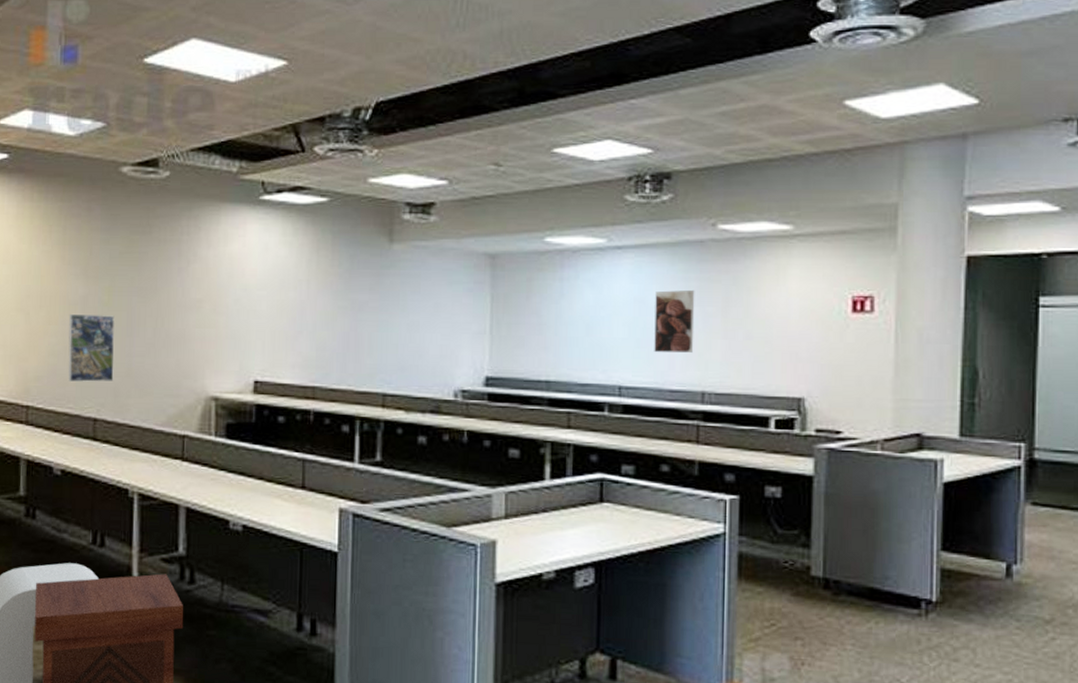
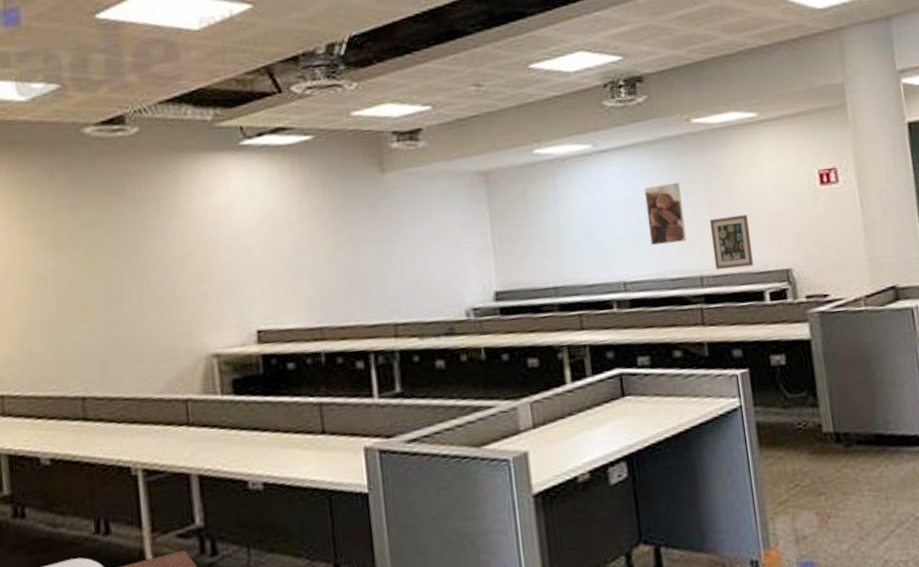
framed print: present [68,313,115,382] -> none [41,284,100,362]
wall art: none [719,333,764,389] -> present [709,215,754,270]

